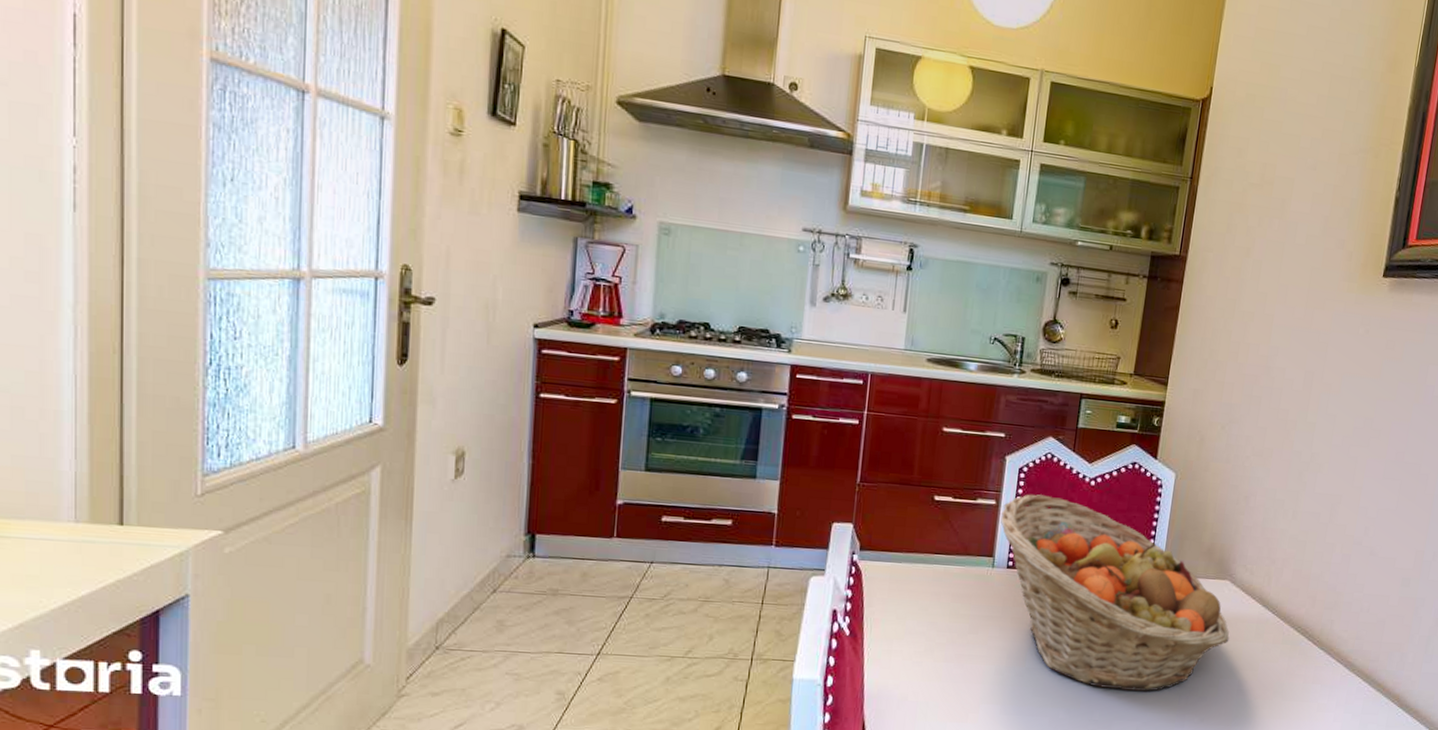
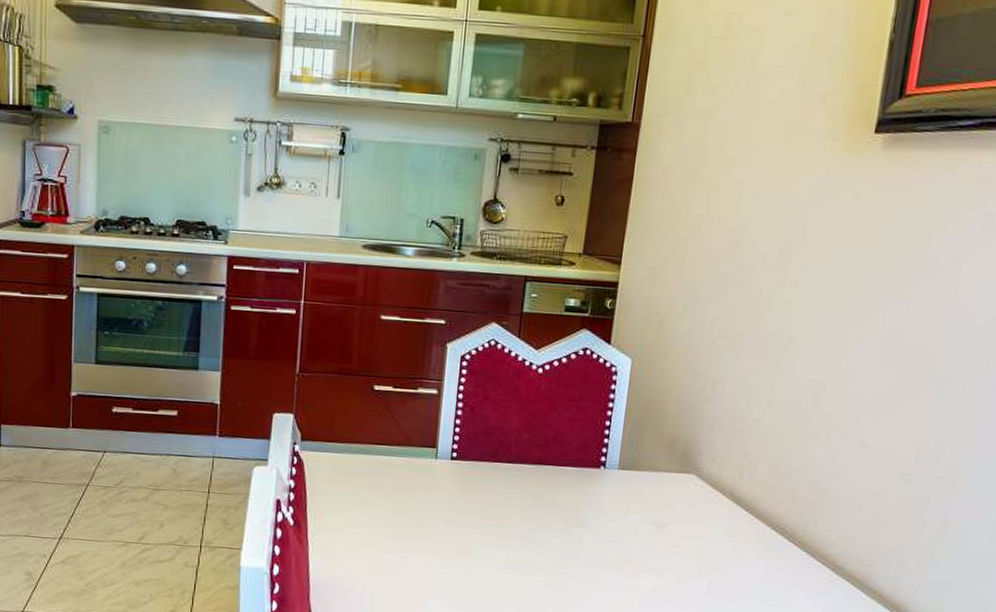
fruit basket: present [1000,494,1230,691] -> none [443,383,696,591]

